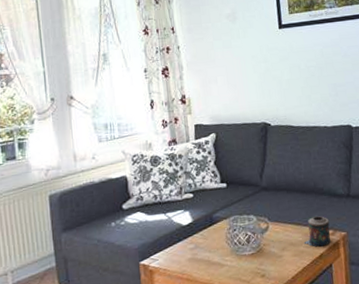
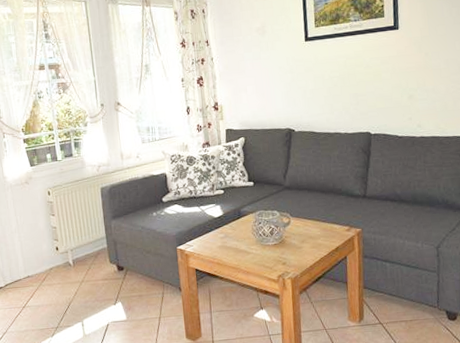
candle: present [304,216,331,247] -> none [321,214,347,241]

